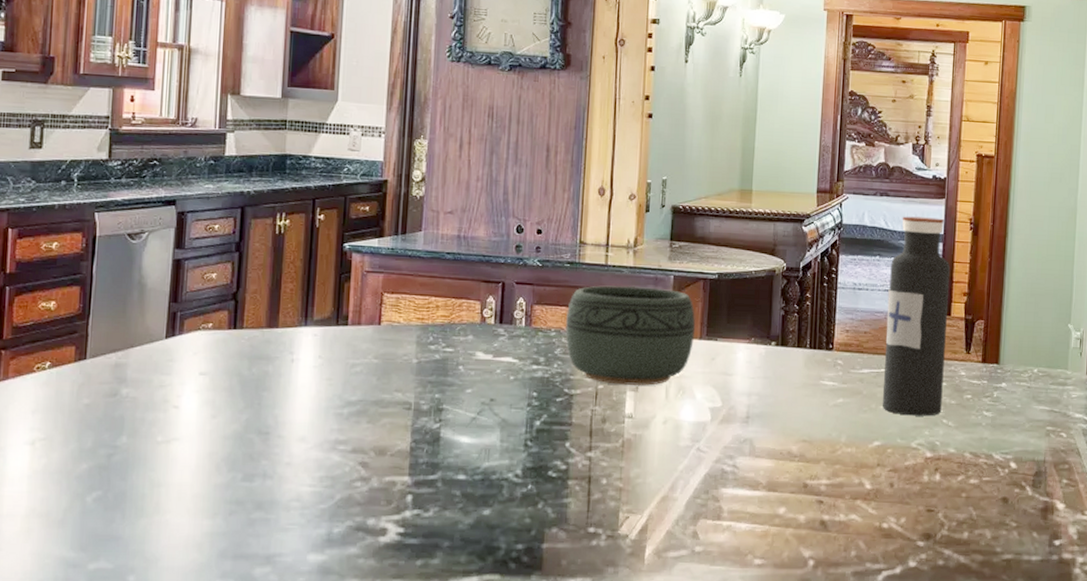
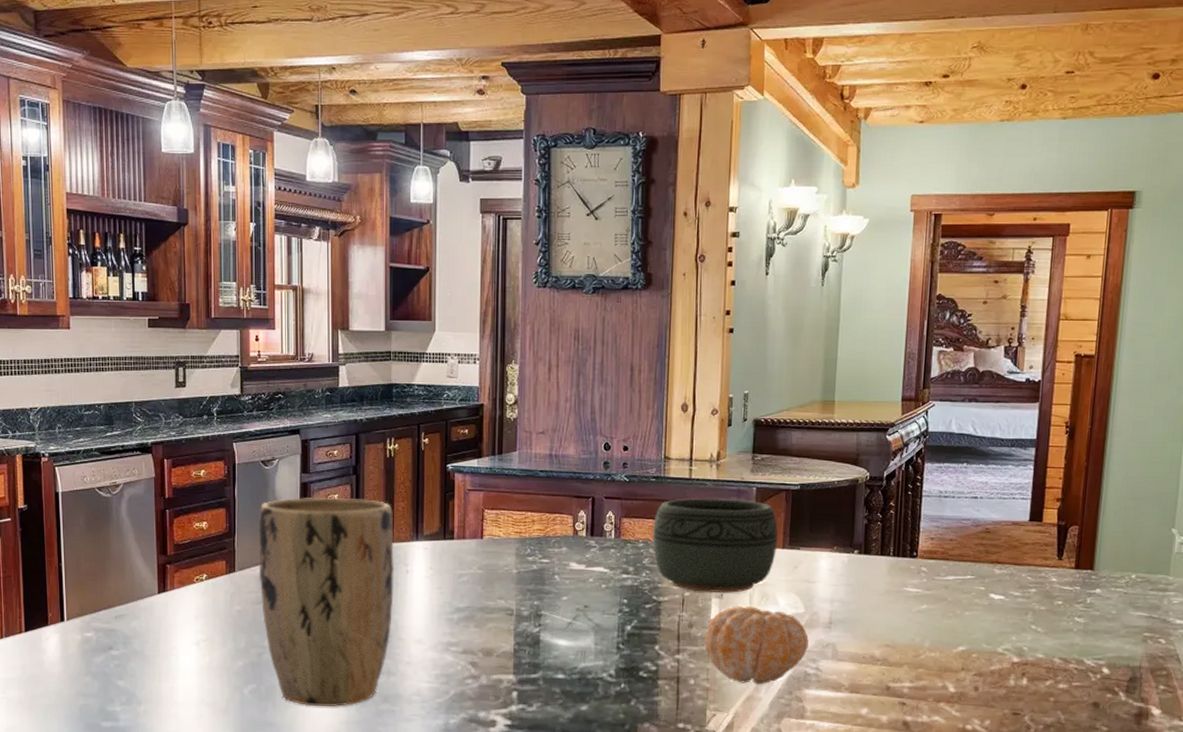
plant pot: none [114,275,280,517] -> present [259,497,395,707]
fruit: none [618,399,726,484] -> present [705,606,809,685]
water bottle: present [882,216,951,416] -> none [967,422,1043,622]

